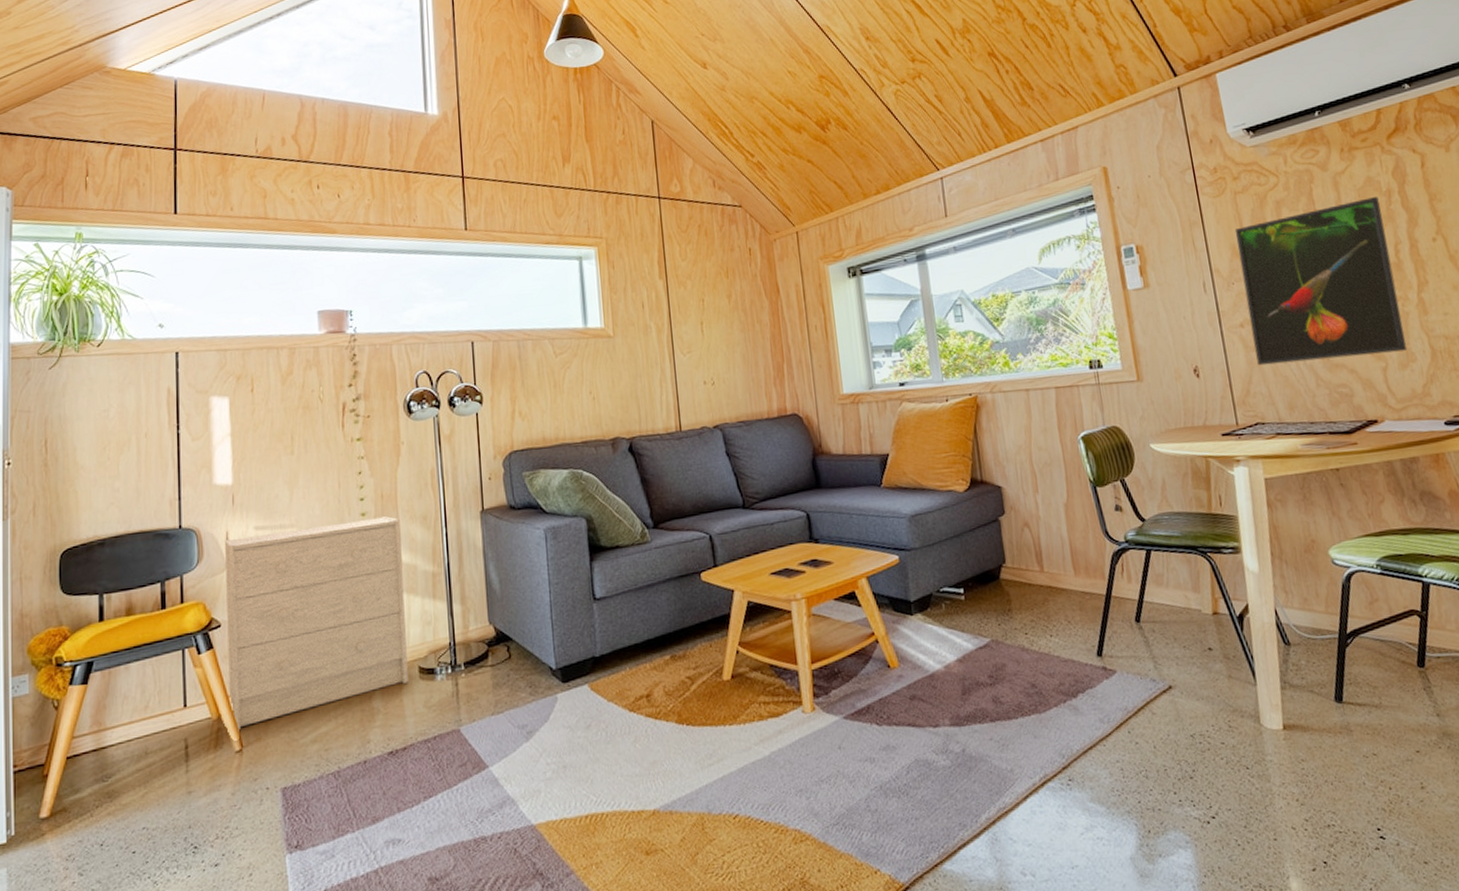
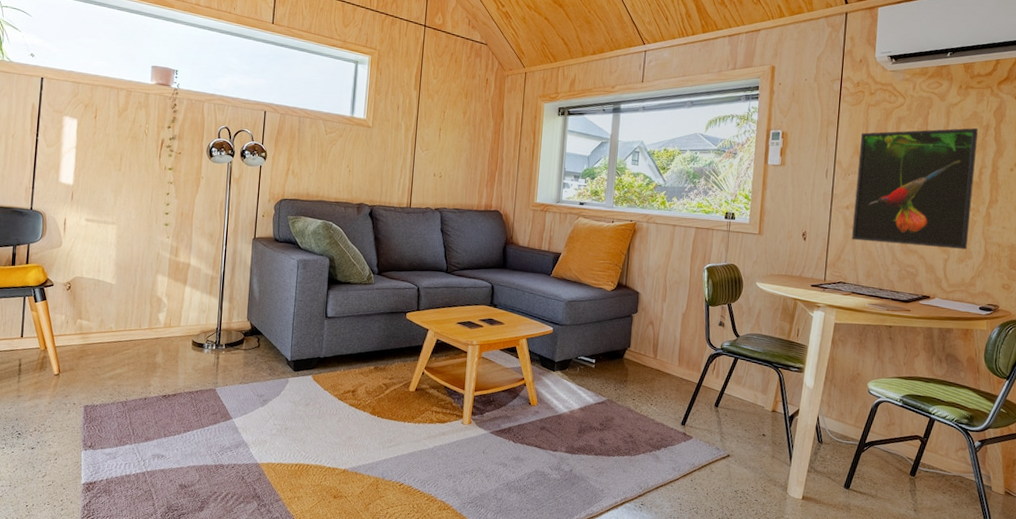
dresser: present [225,515,408,732] -> none [53,224,193,361]

